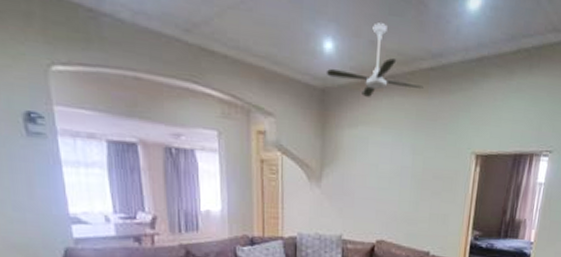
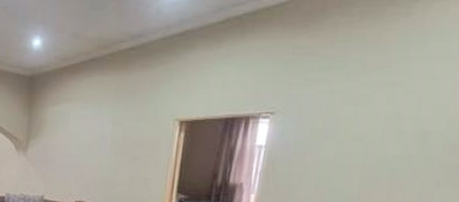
ceiling fan: present [326,23,423,97] -> none [34,18,123,79]

